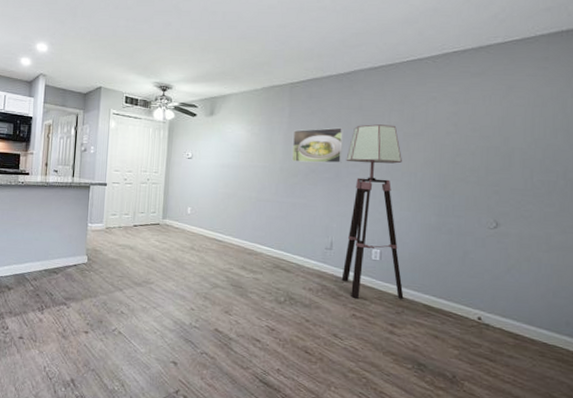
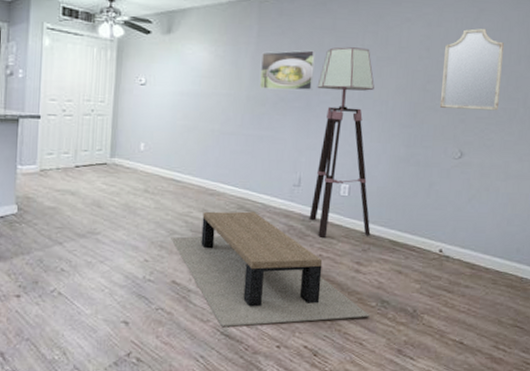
coffee table: none [214,269,406,379] -> present [171,211,369,328]
home mirror: none [470,104,538,183] -> present [439,28,505,111]

